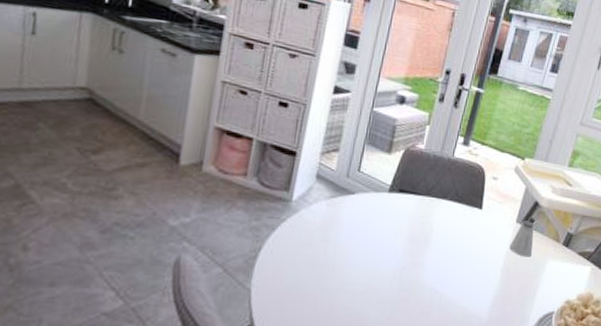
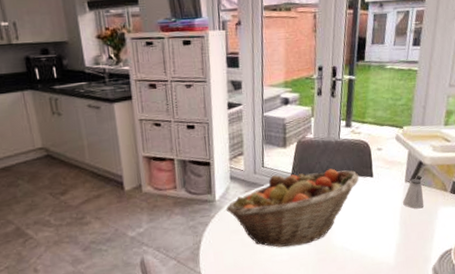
fruit basket: none [301,184,467,277] -> present [225,168,359,247]

